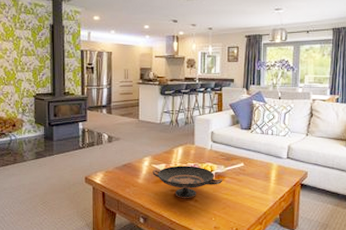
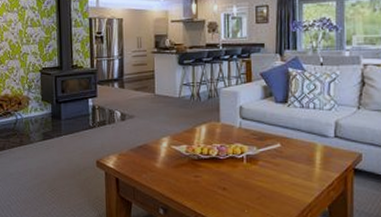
decorative bowl: present [152,165,223,199] -> none [172,147,256,187]

